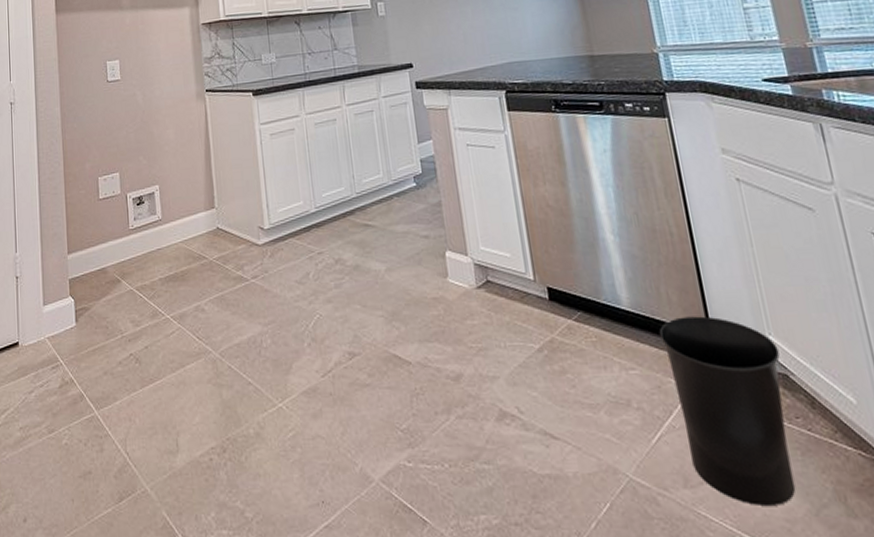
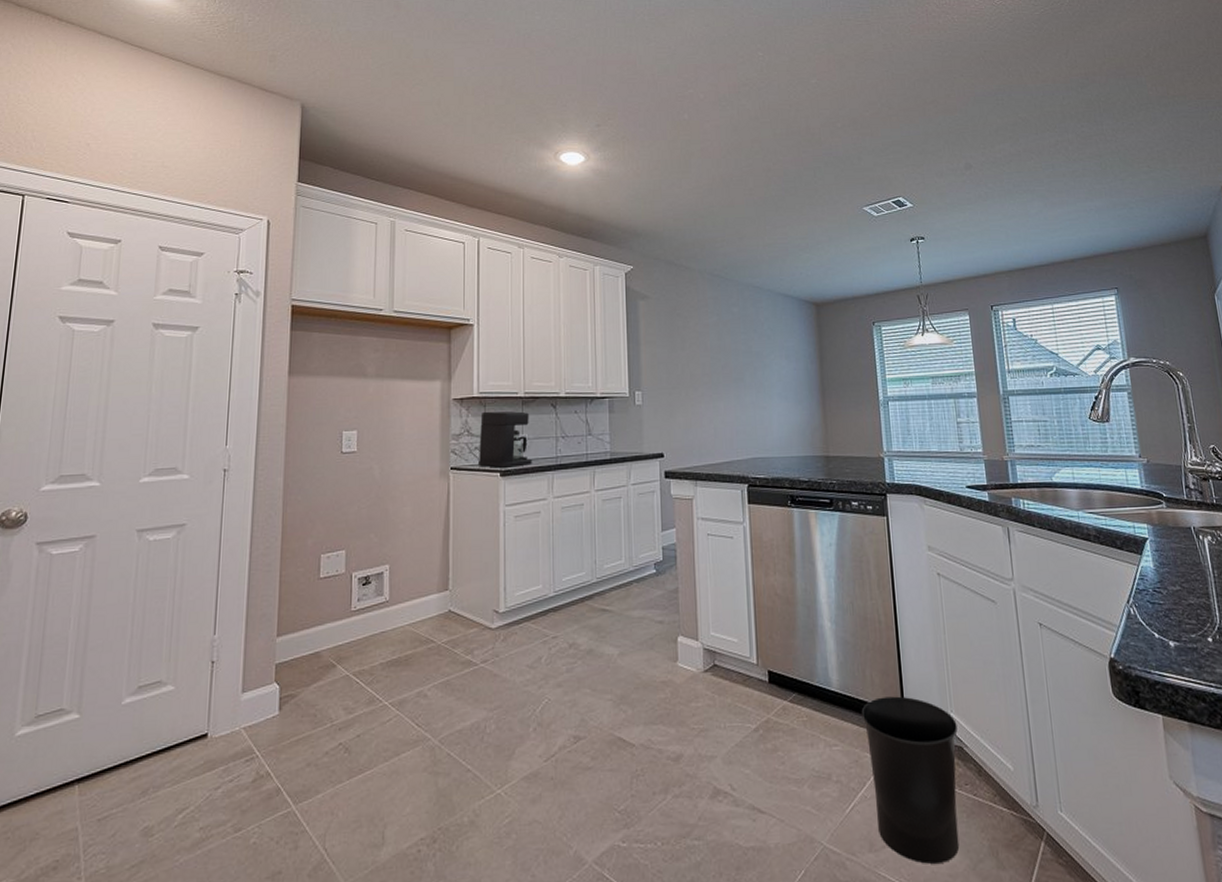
coffee maker: none [229,31,282,88] -> present [477,411,532,468]

